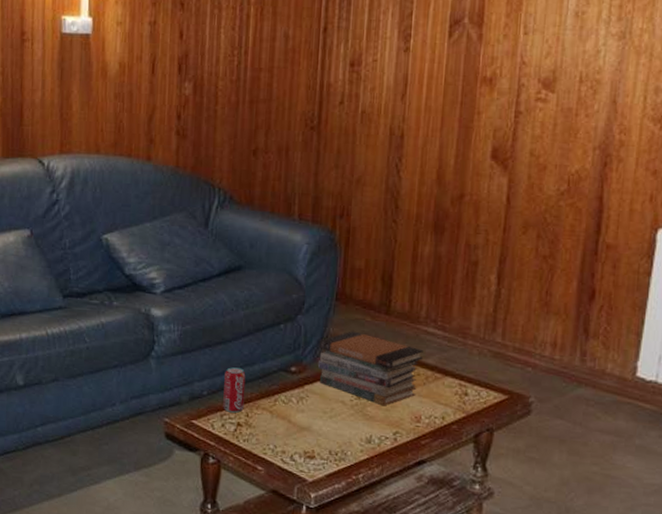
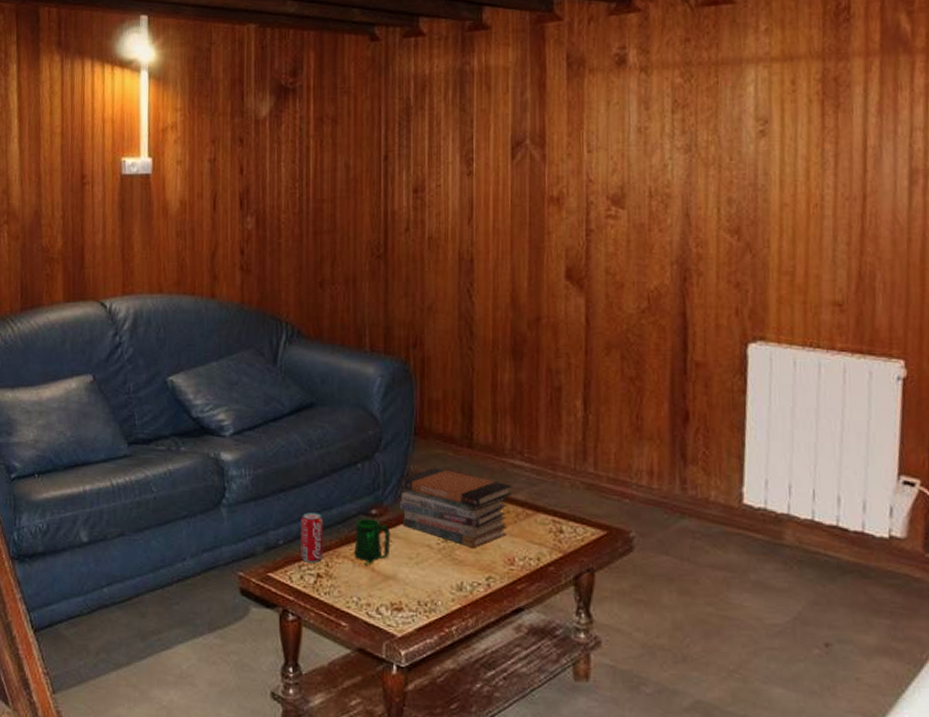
mug: none [273,375,308,417] -> present [354,519,391,565]

